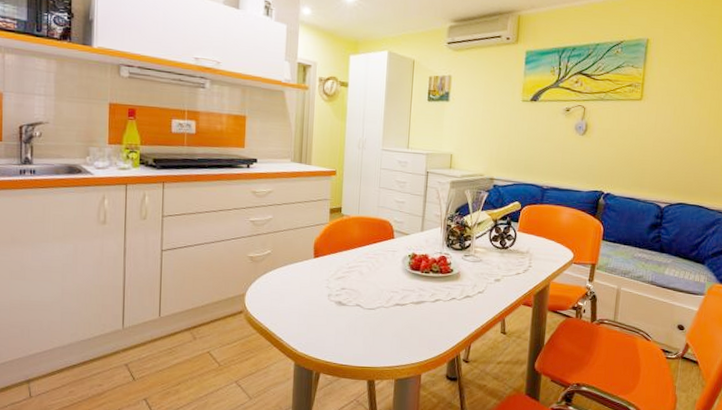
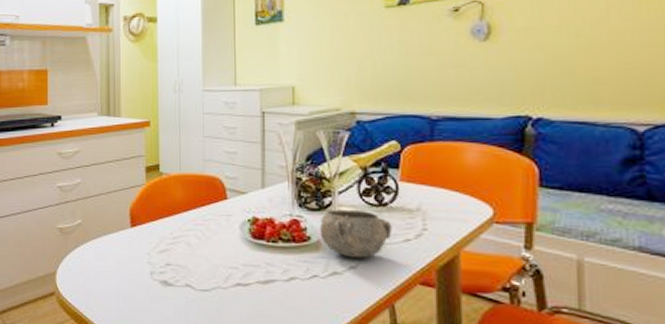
decorative bowl: none [460,250,510,286] -> present [320,209,392,259]

